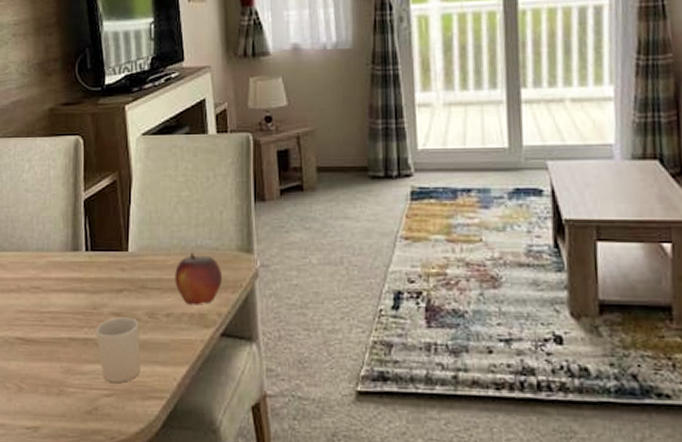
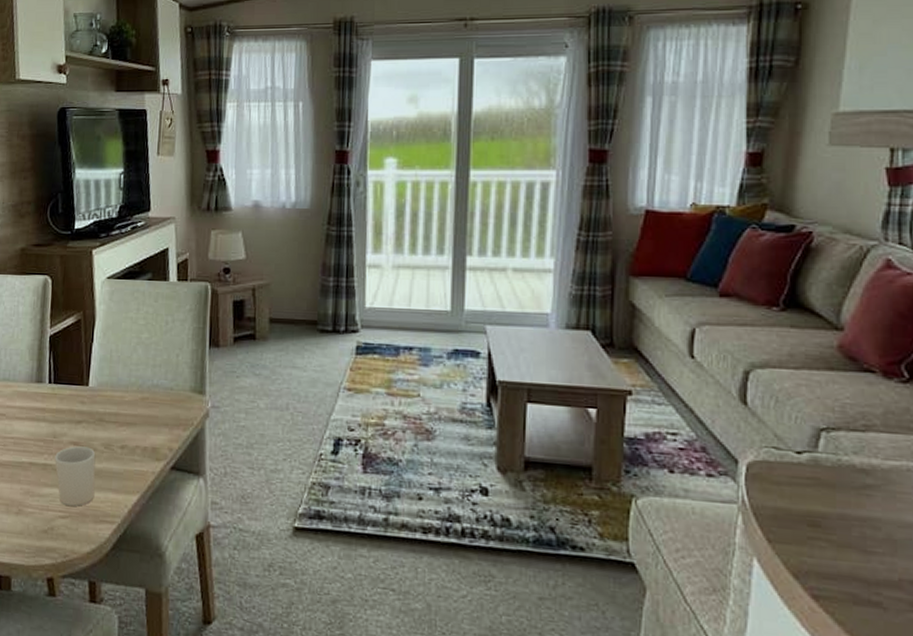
fruit: present [175,254,223,305] -> none [131,392,176,440]

